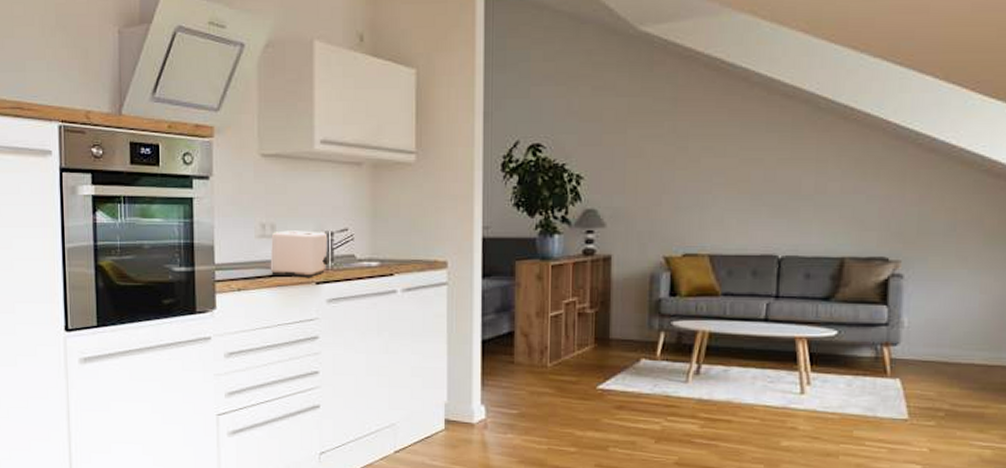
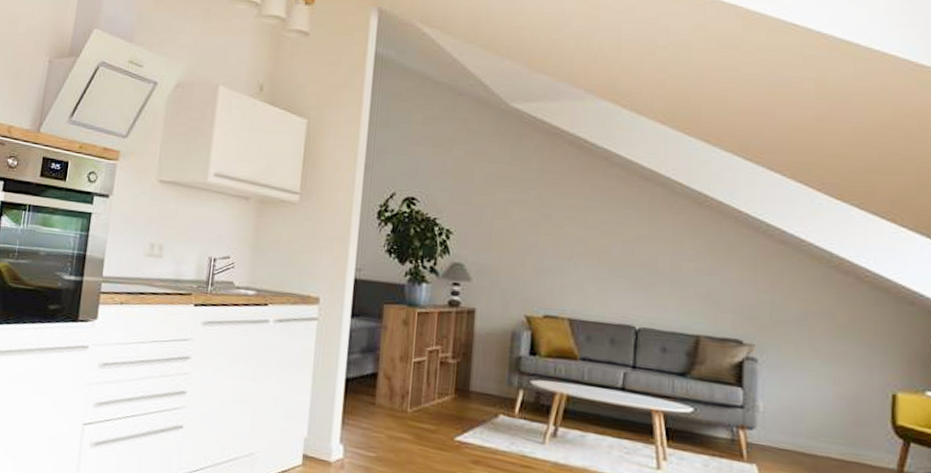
toaster: present [270,230,329,279] -> none [153,252,211,300]

